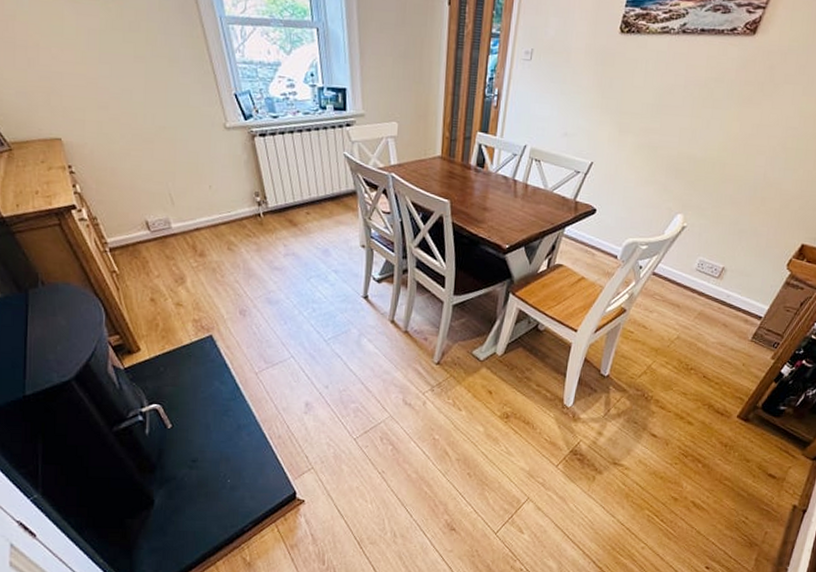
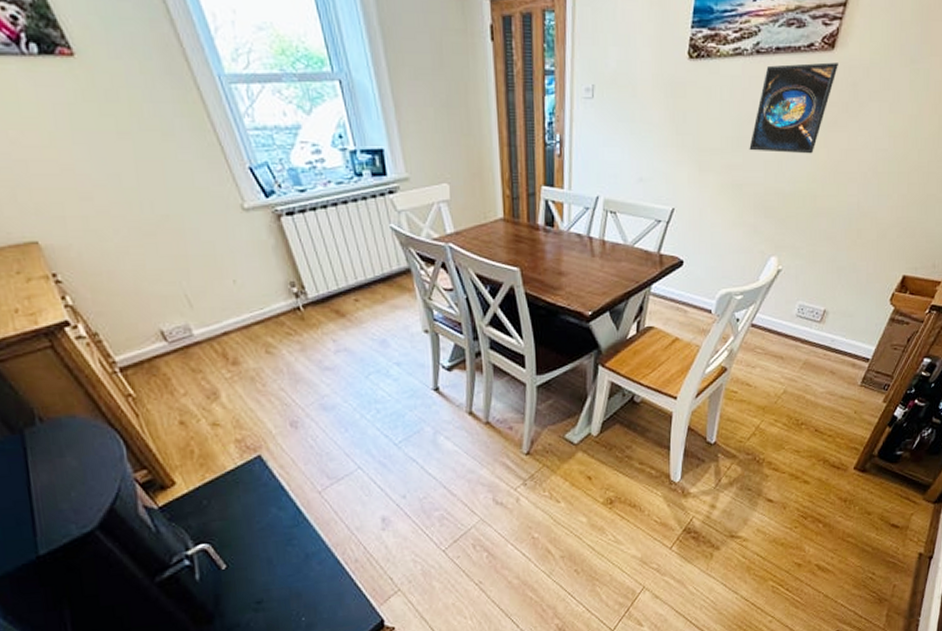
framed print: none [667,44,758,126] -> present [749,62,838,154]

